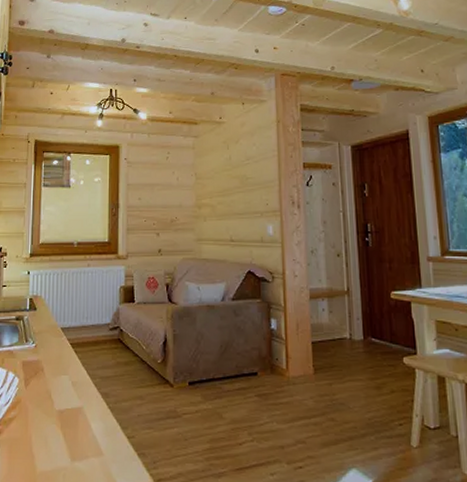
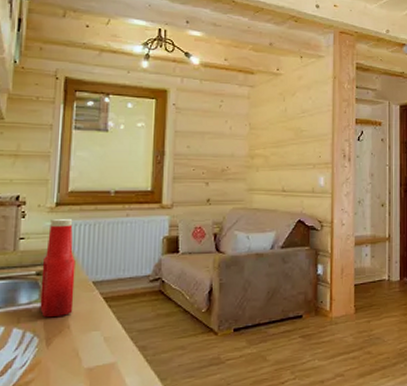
ketchup bottle: none [19,268,47,360] -> present [40,218,76,318]

